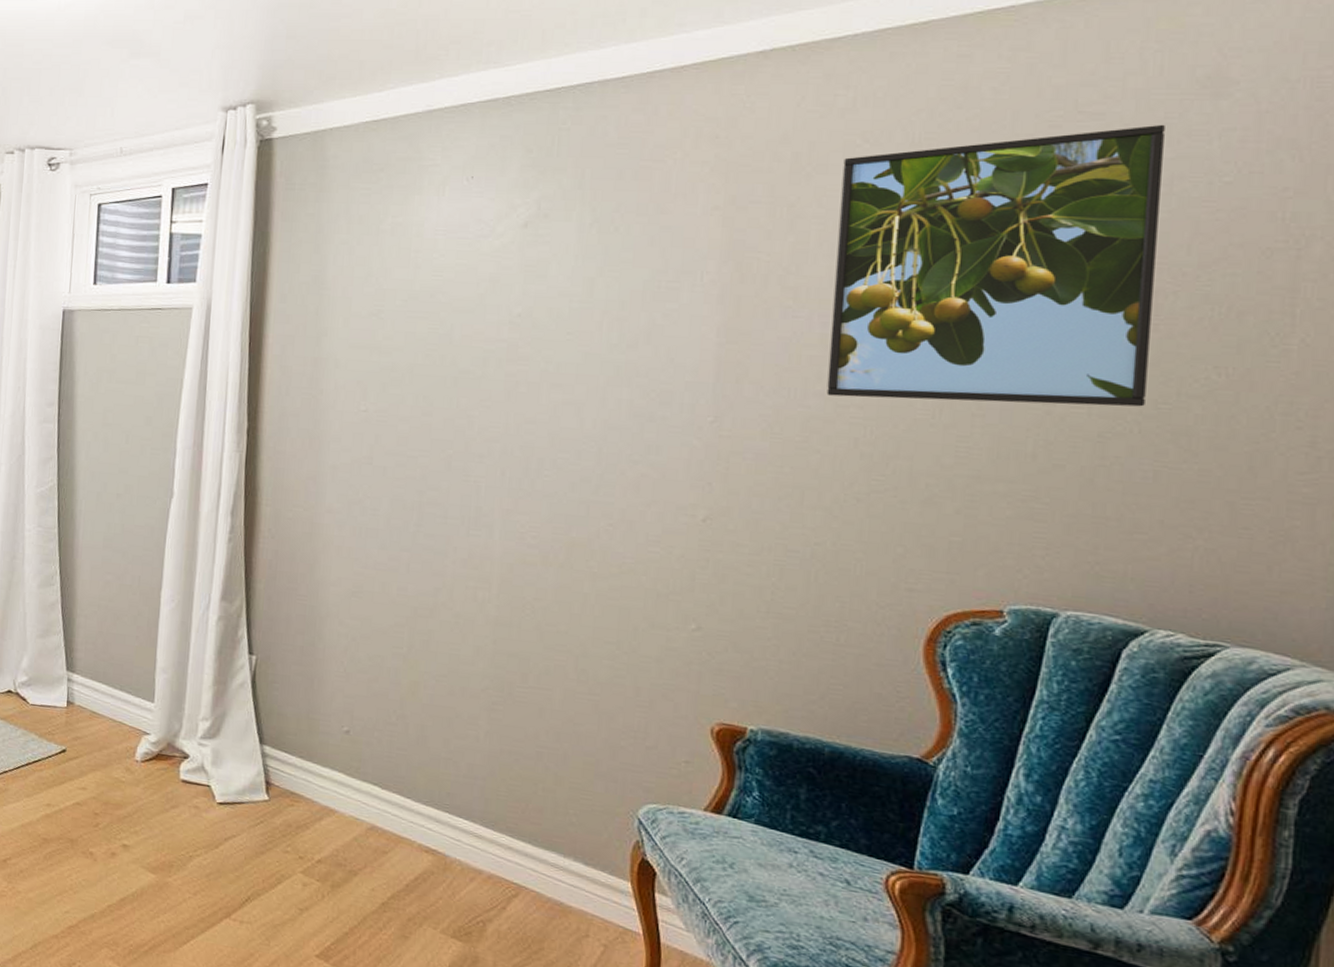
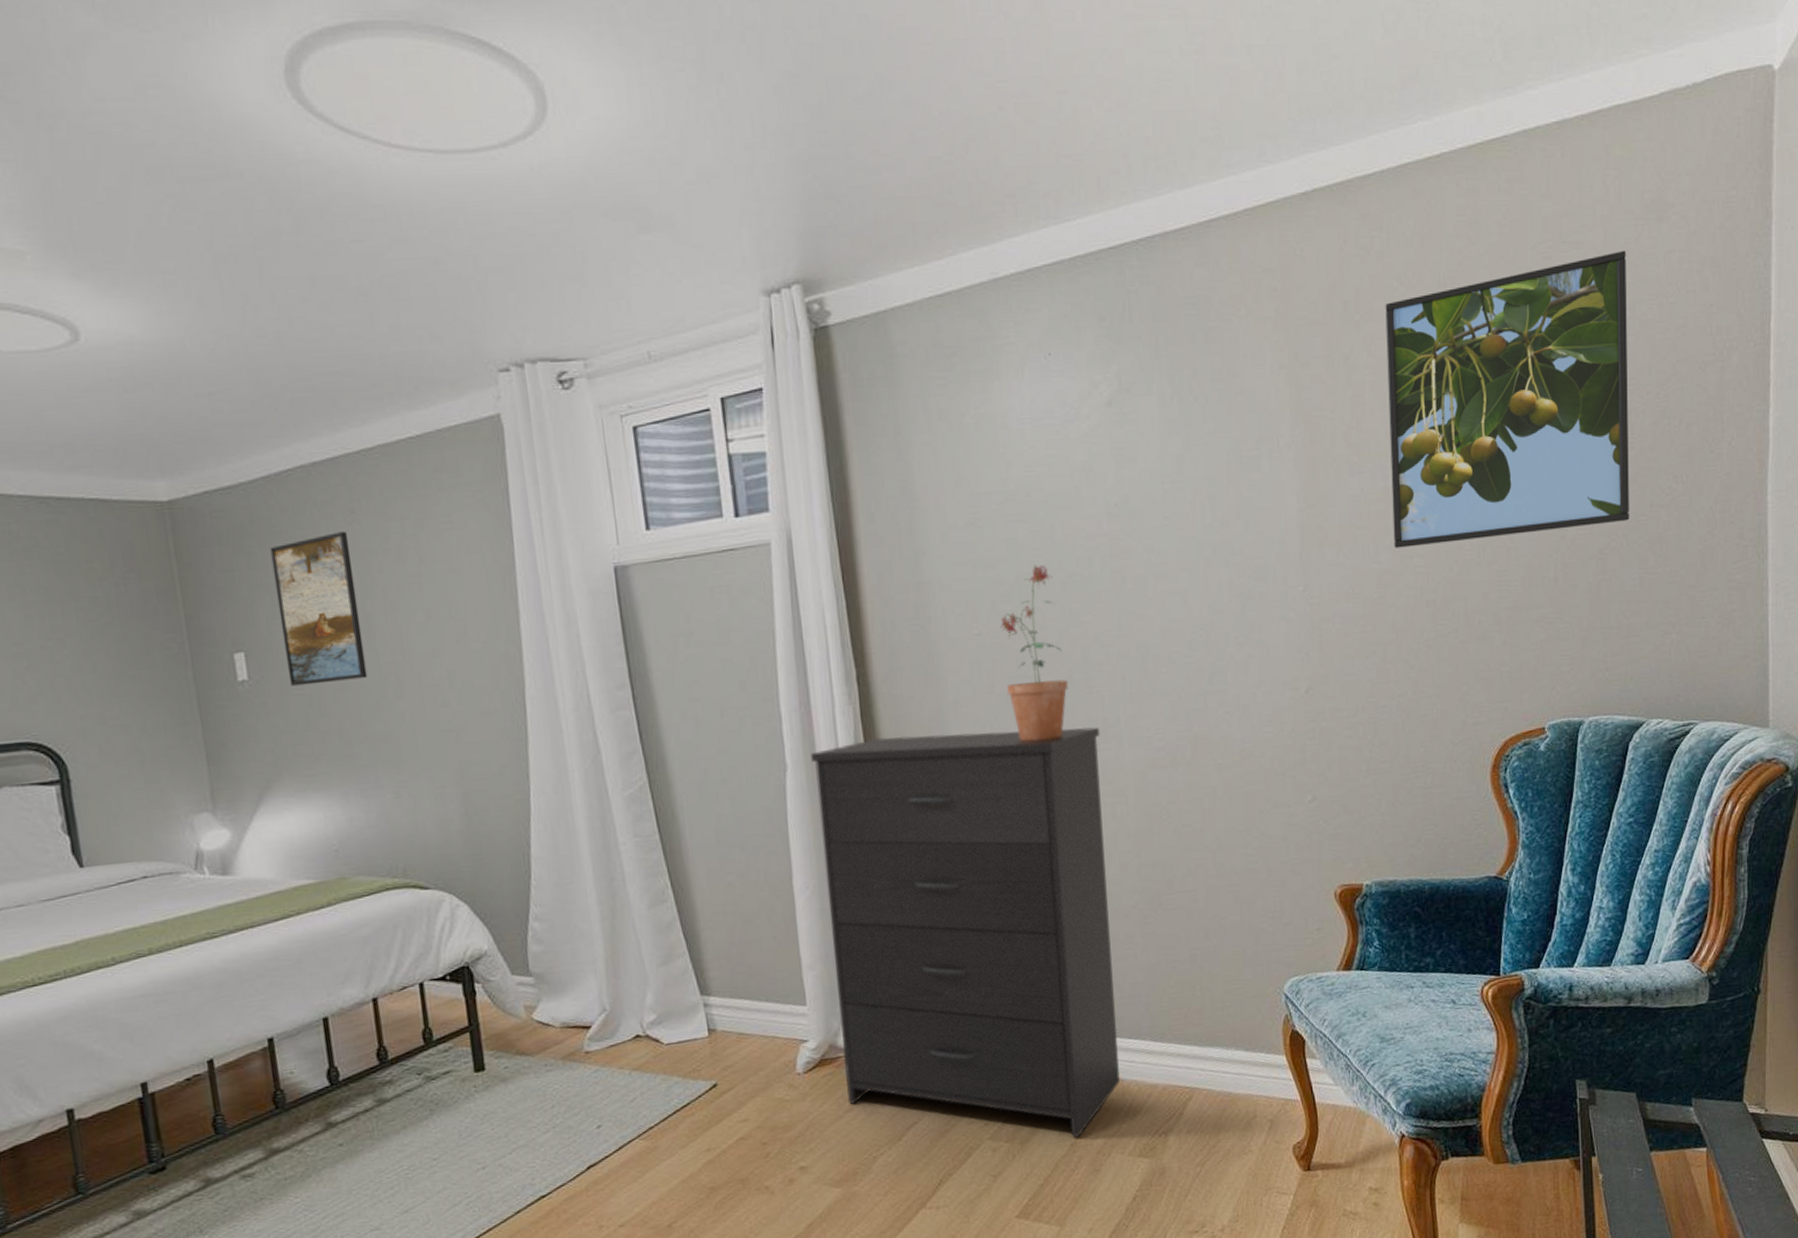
dresser: none [176,484,472,899] -> present [810,727,1120,1138]
potted plant: none [384,358,447,518] -> present [1000,564,1069,742]

